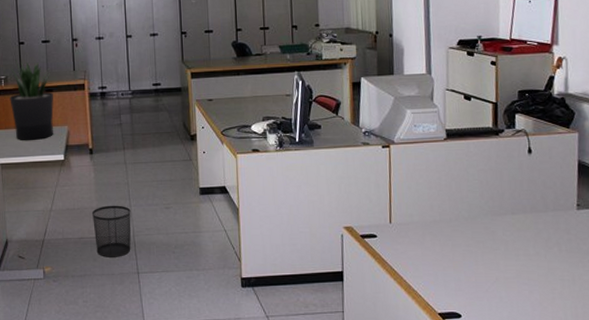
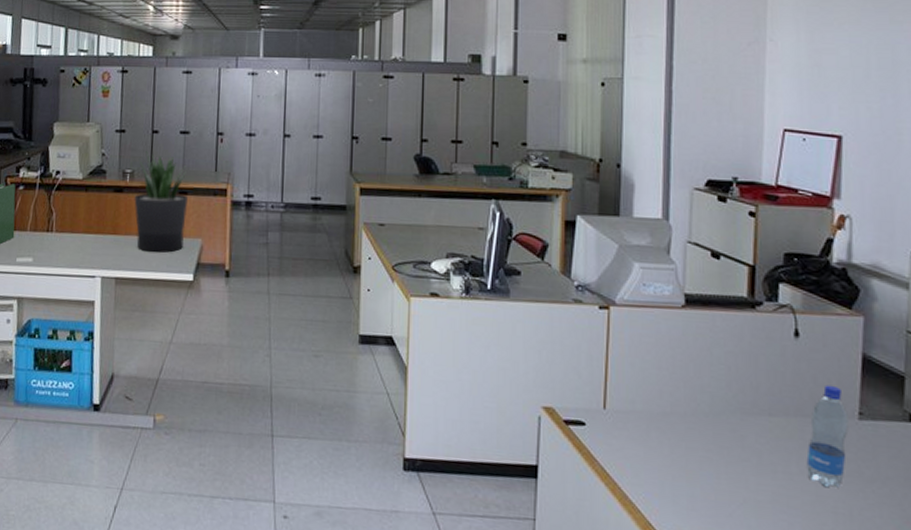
waste bin: present [91,205,131,257] -> none [220,344,270,413]
bottle: none [540,186,570,262] -> present [806,385,849,488]

